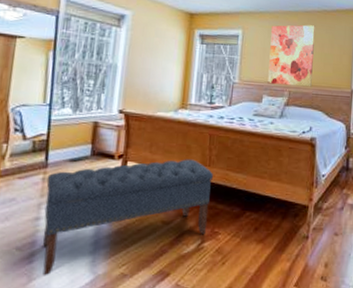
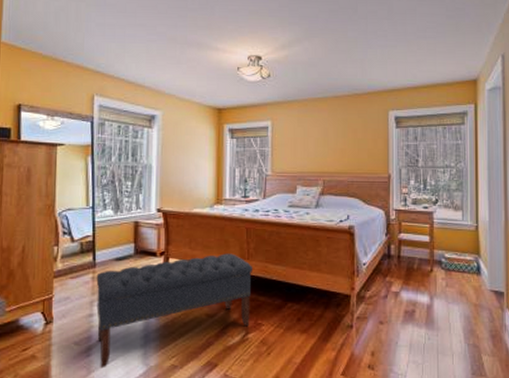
wall art: present [268,25,315,87] -> none [301,110,346,175]

